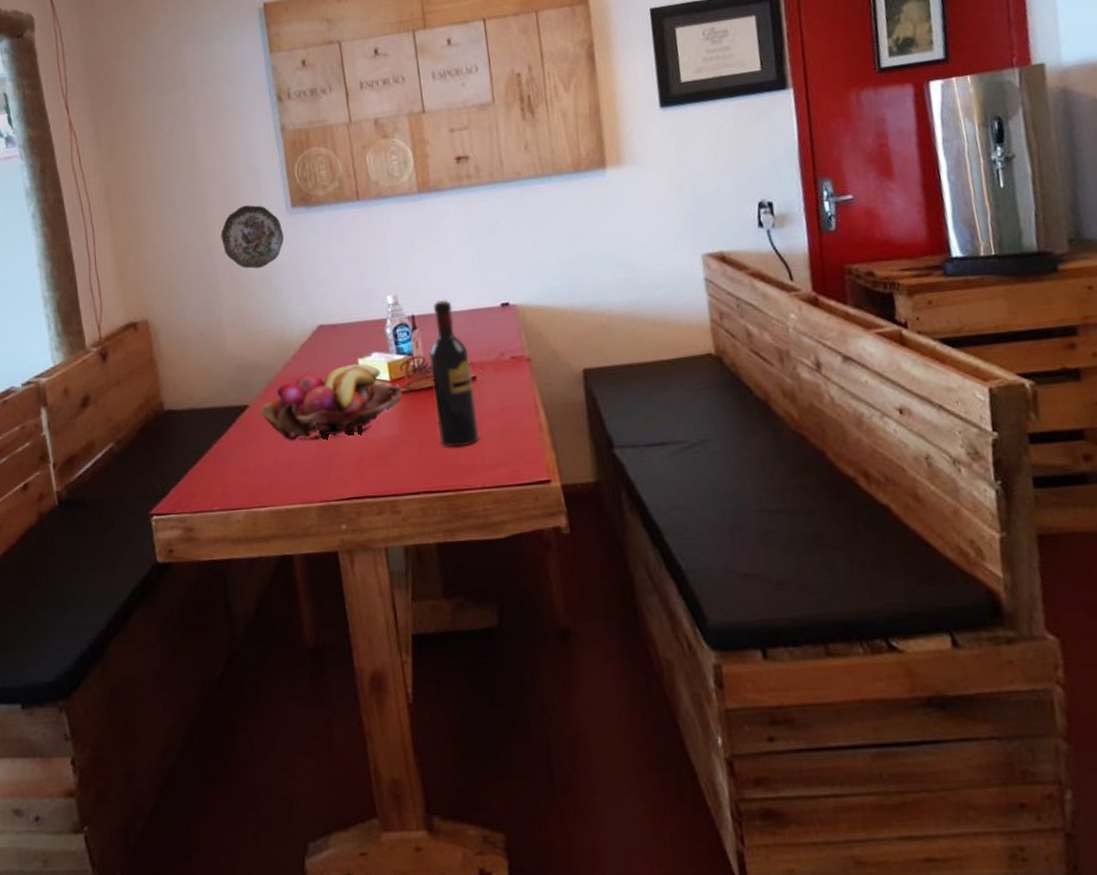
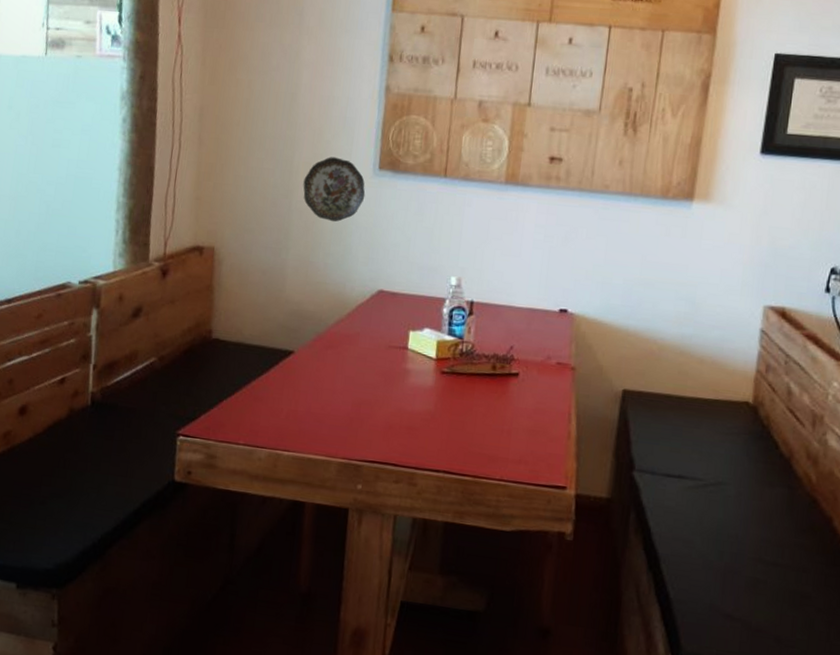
fruit basket: present [260,363,403,441] -> none [304,334,445,403]
wine bottle: present [429,300,480,447] -> none [470,292,518,437]

